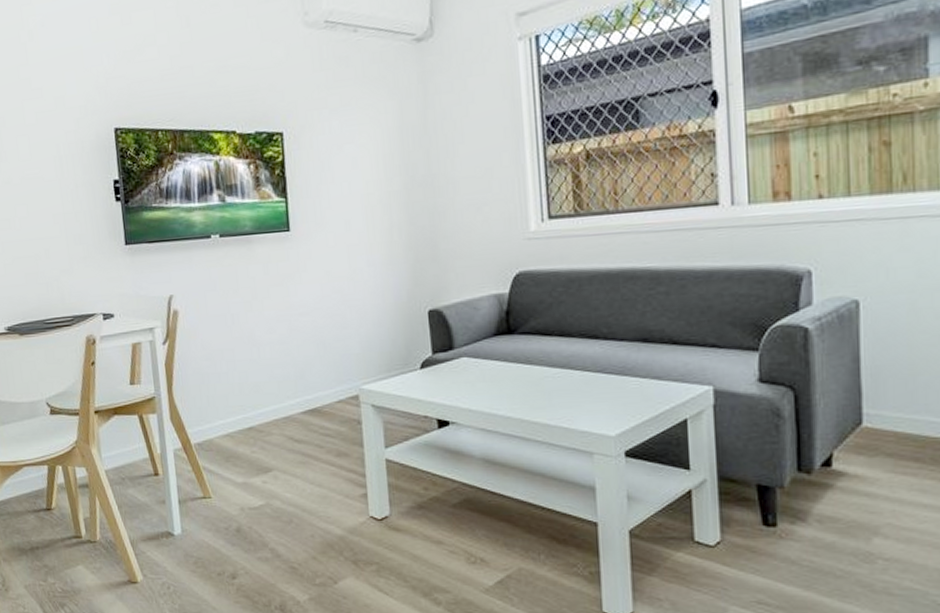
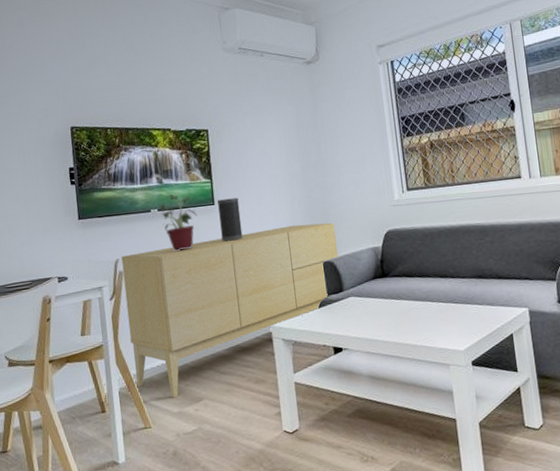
sideboard: none [176,259,449,466] -> present [121,223,338,398]
potted plant: none [220,215,268,288] -> present [158,194,197,251]
speaker: none [292,222,325,279] -> present [217,197,243,241]

